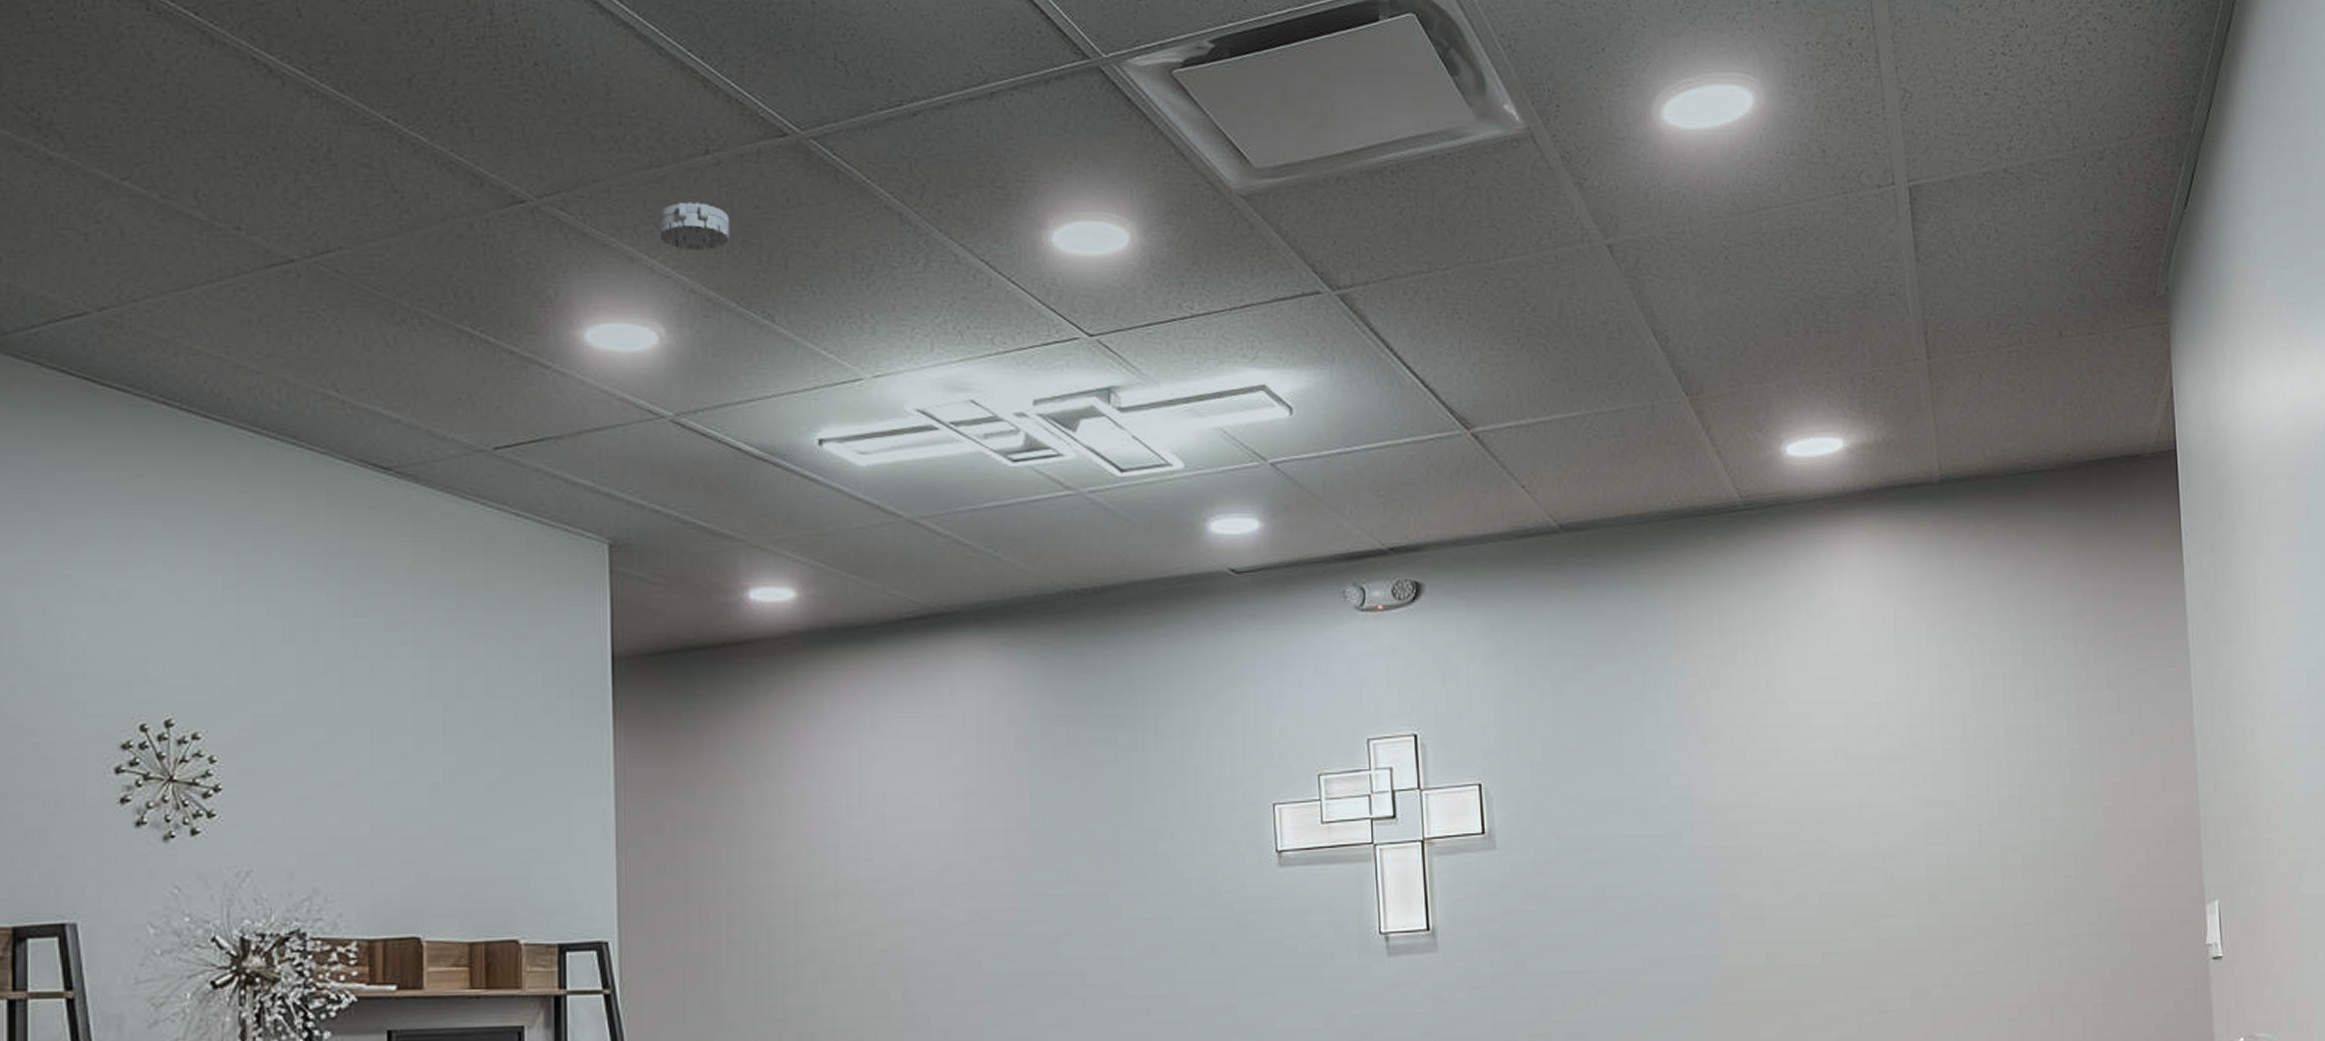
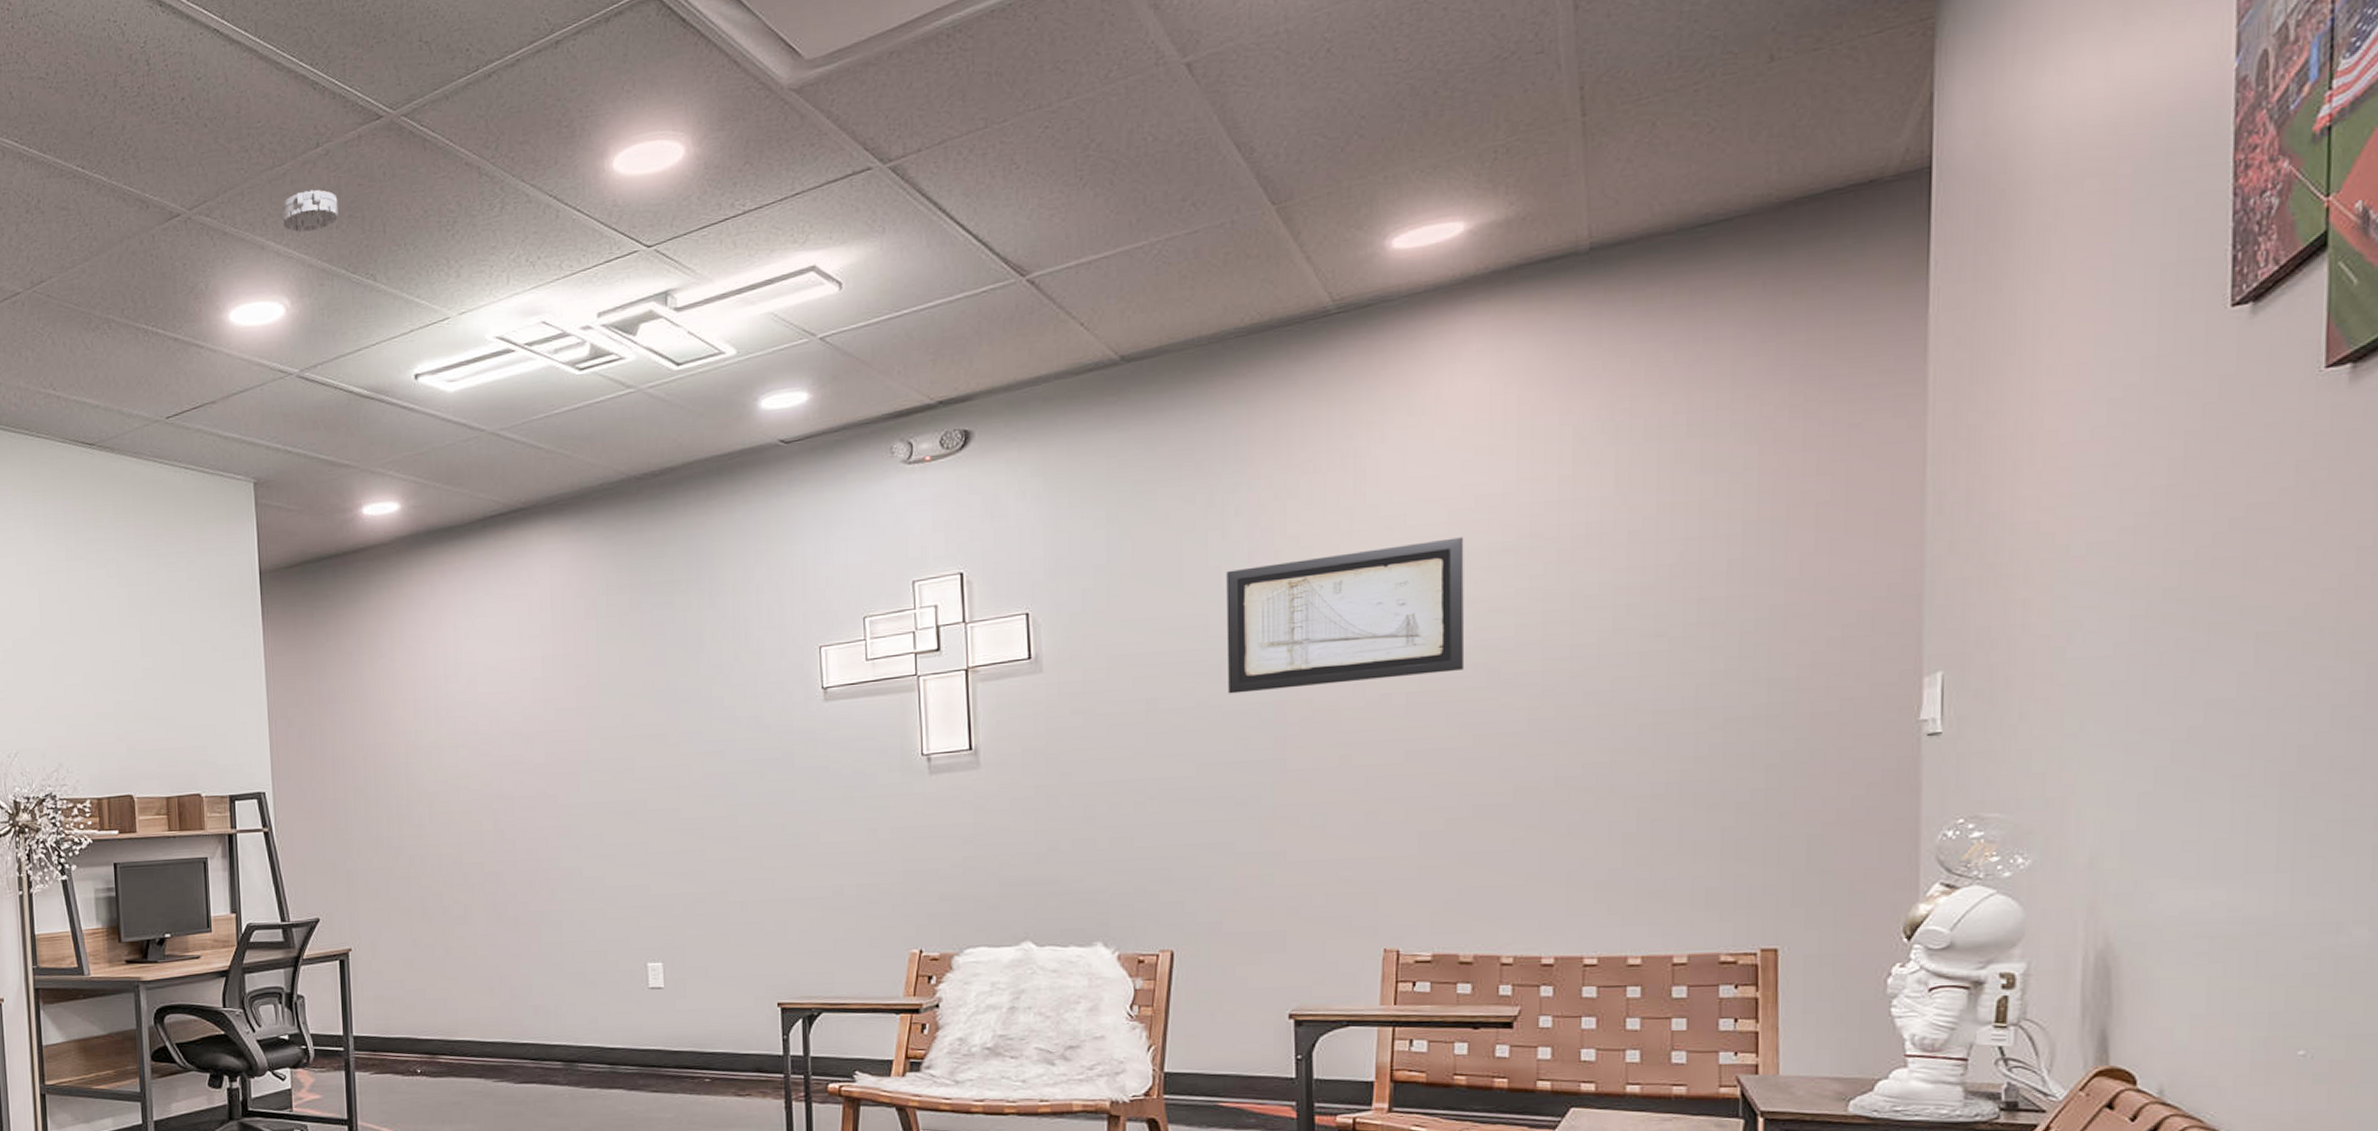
wall art: none [1661,741,1866,884] -> present [1226,537,1465,694]

